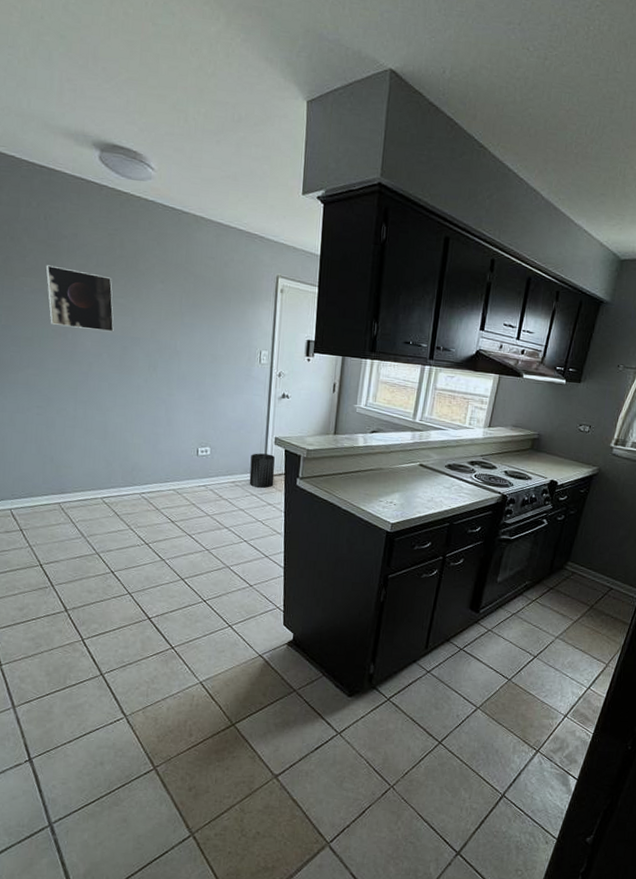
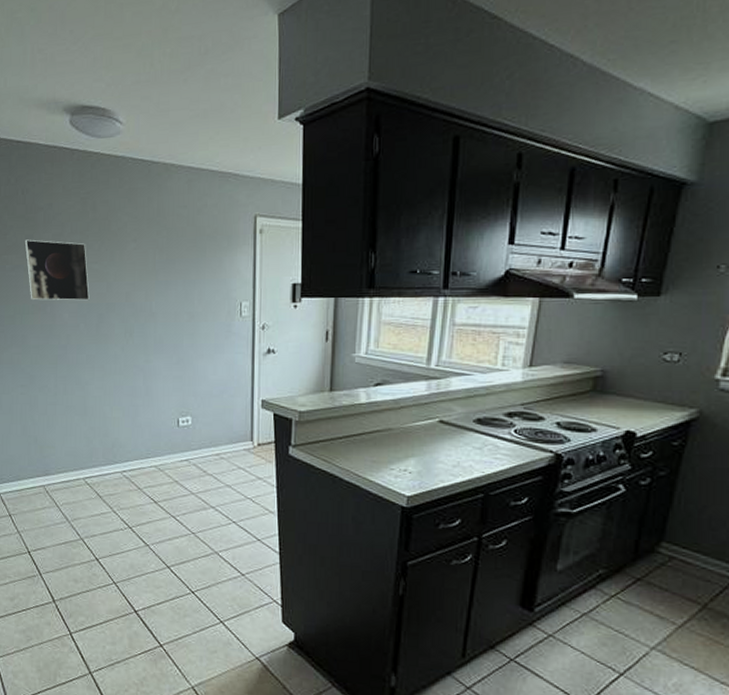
trash can: present [249,453,275,488] -> none [235,419,263,460]

